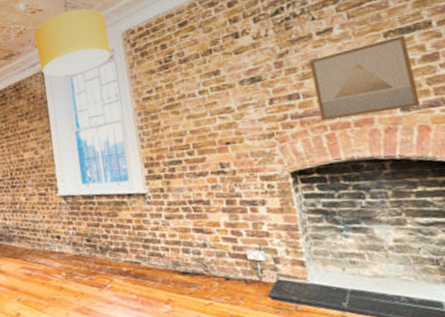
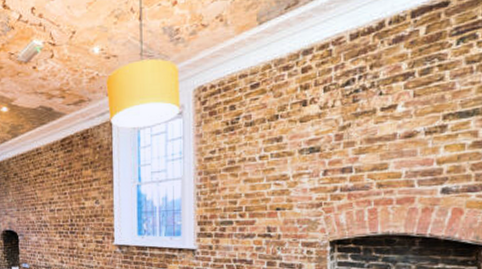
wall art: present [310,36,421,121] -> none [367,120,462,196]

